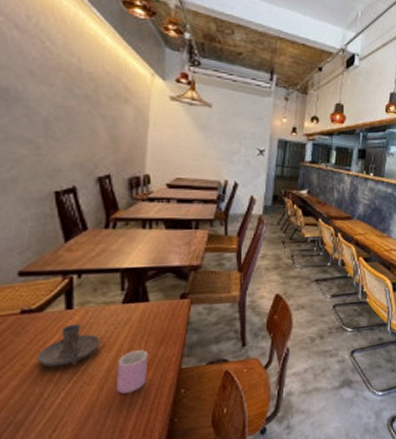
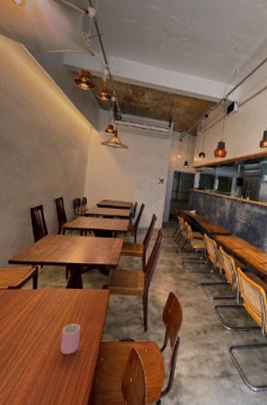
candle holder: present [36,323,100,367] -> none [15,299,52,329]

